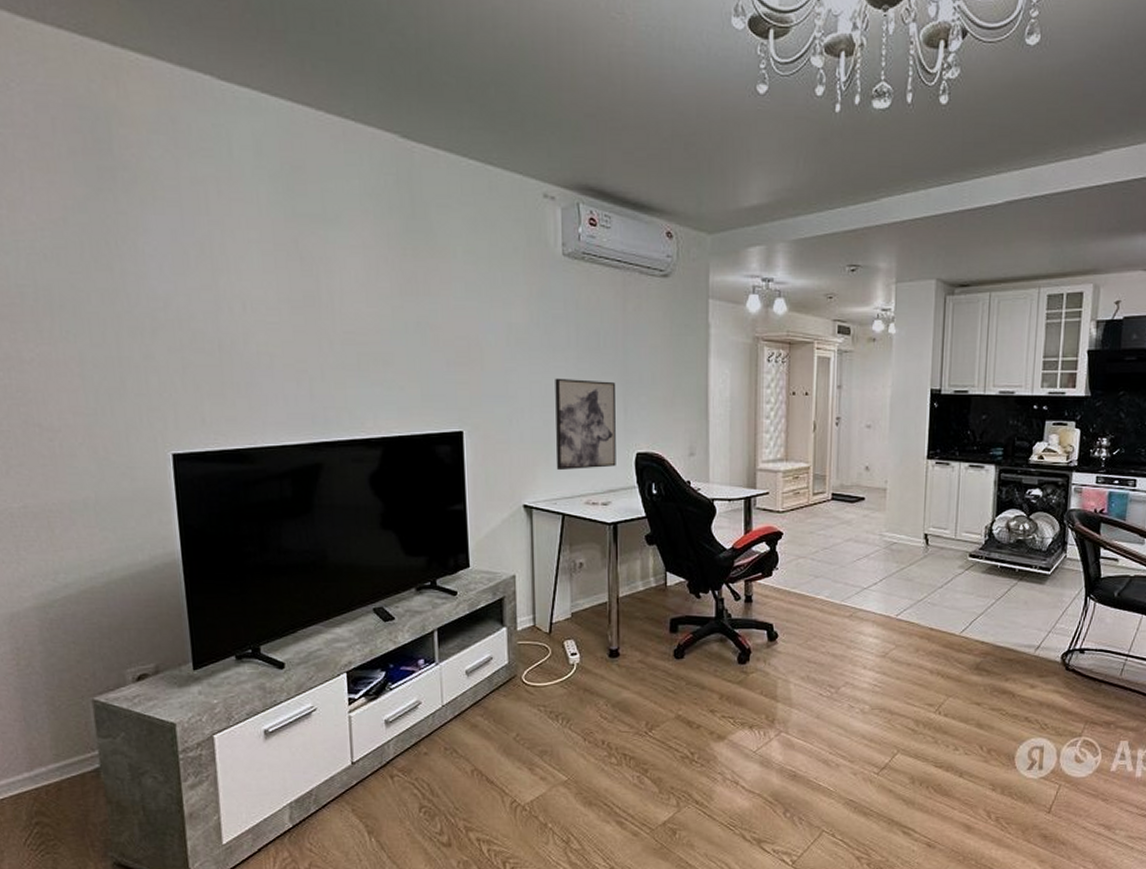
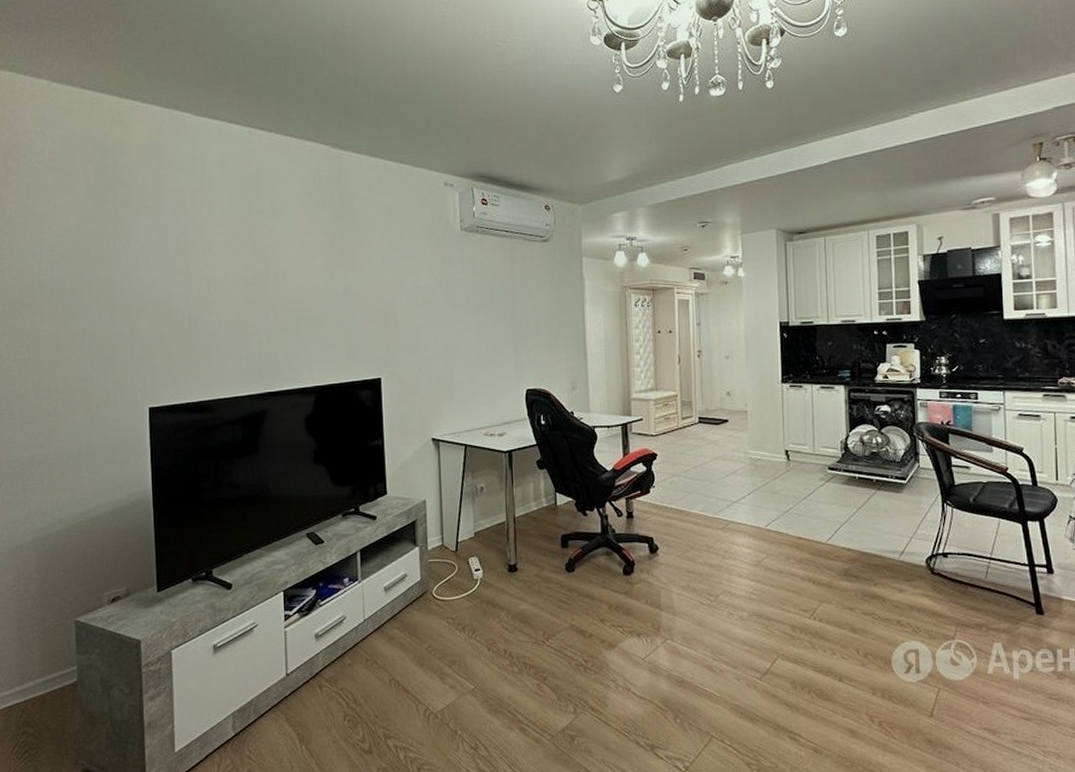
wall art: present [555,378,616,471] -> none [456,329,509,408]

